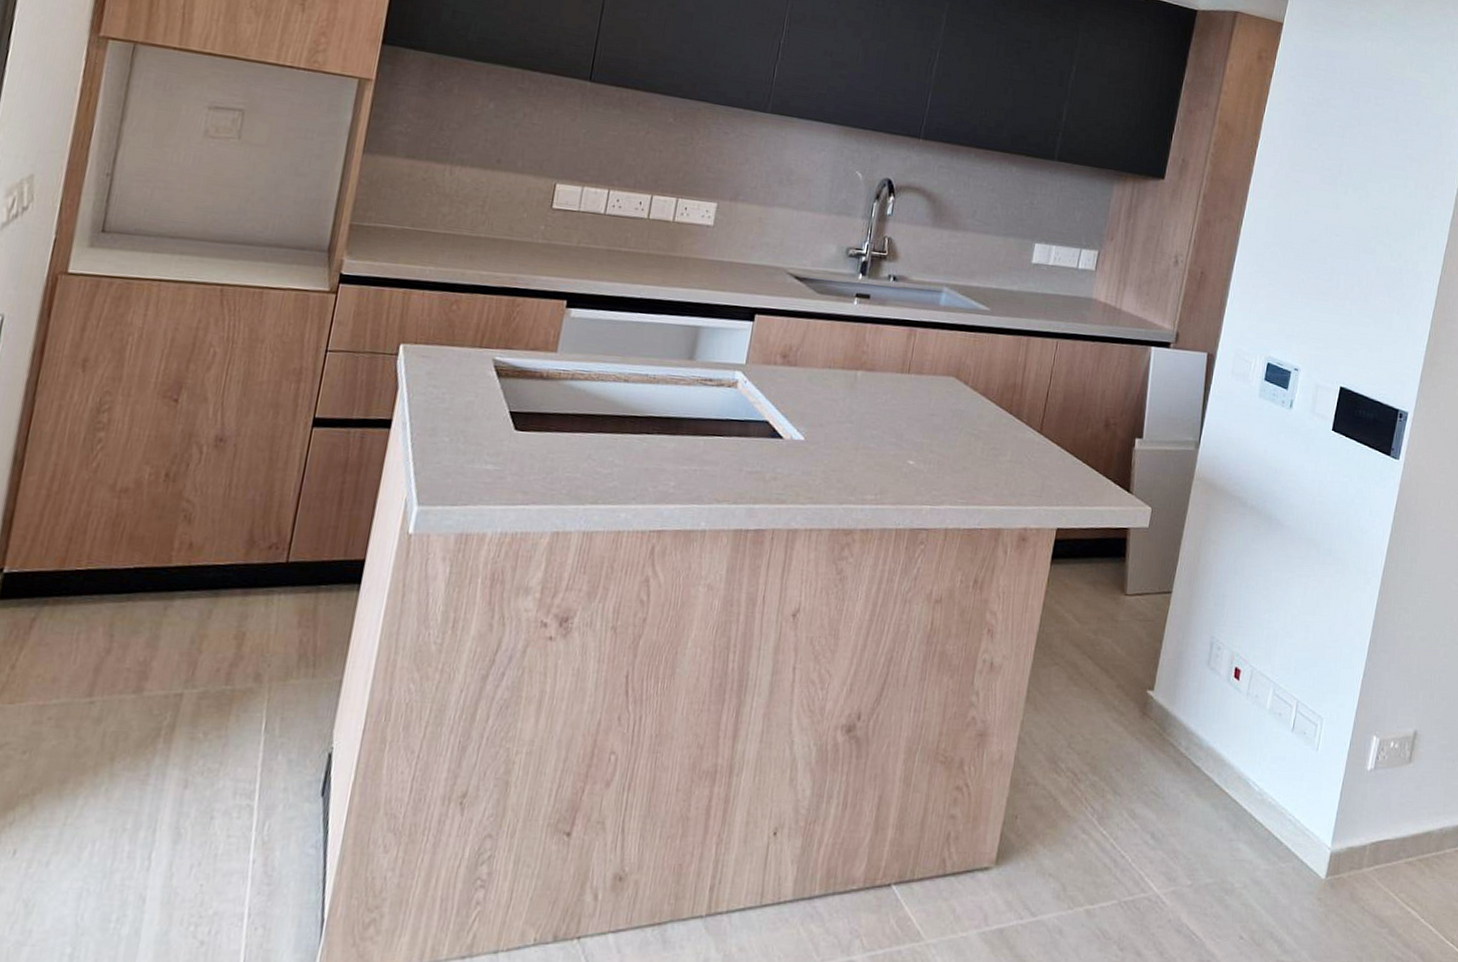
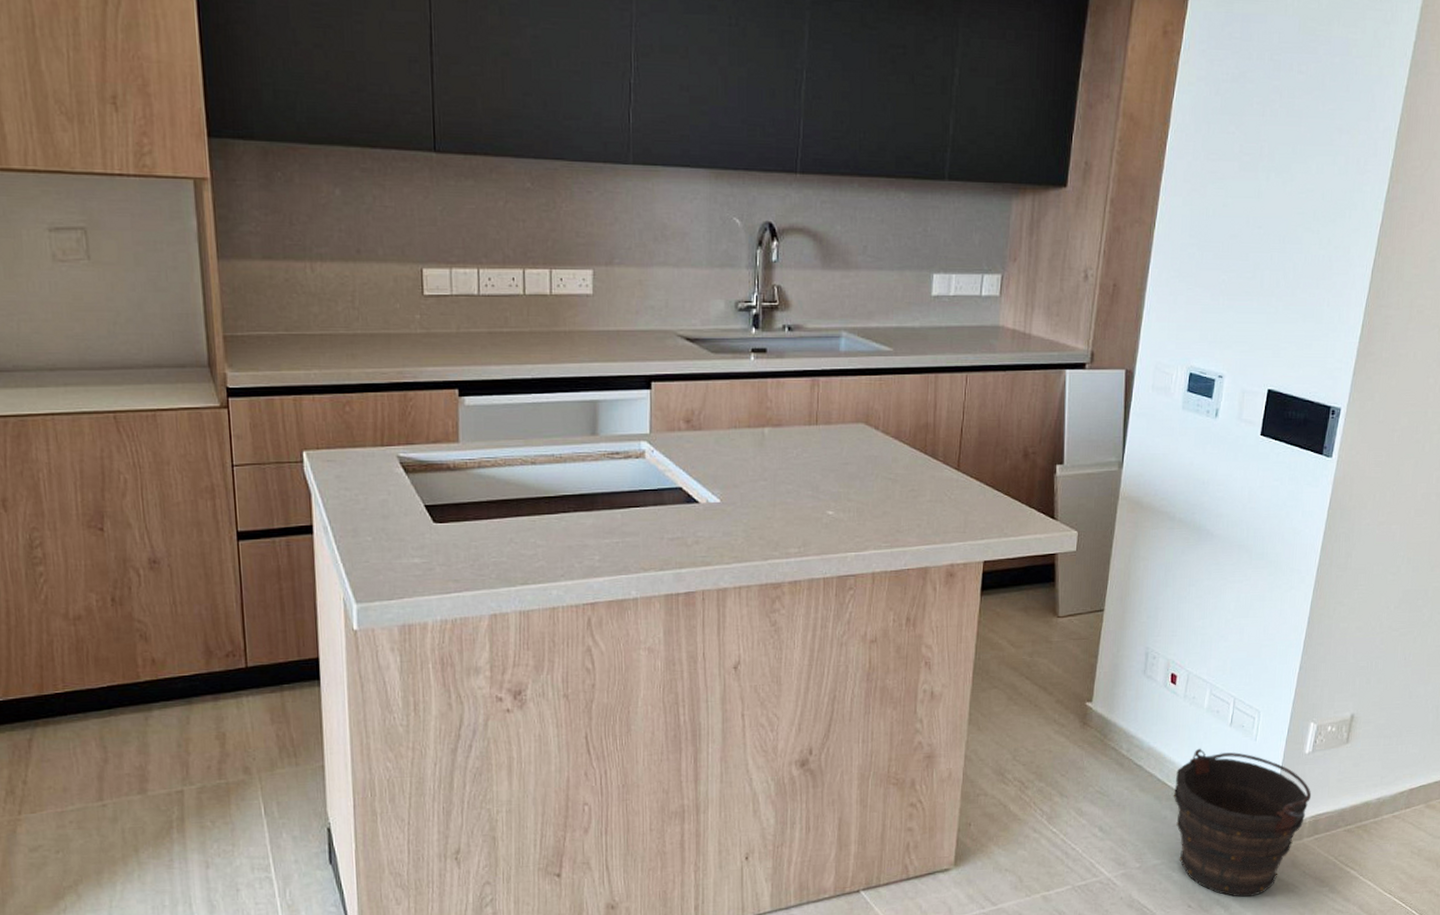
bucket: none [1230,753,1373,932] -> present [1173,748,1312,897]

